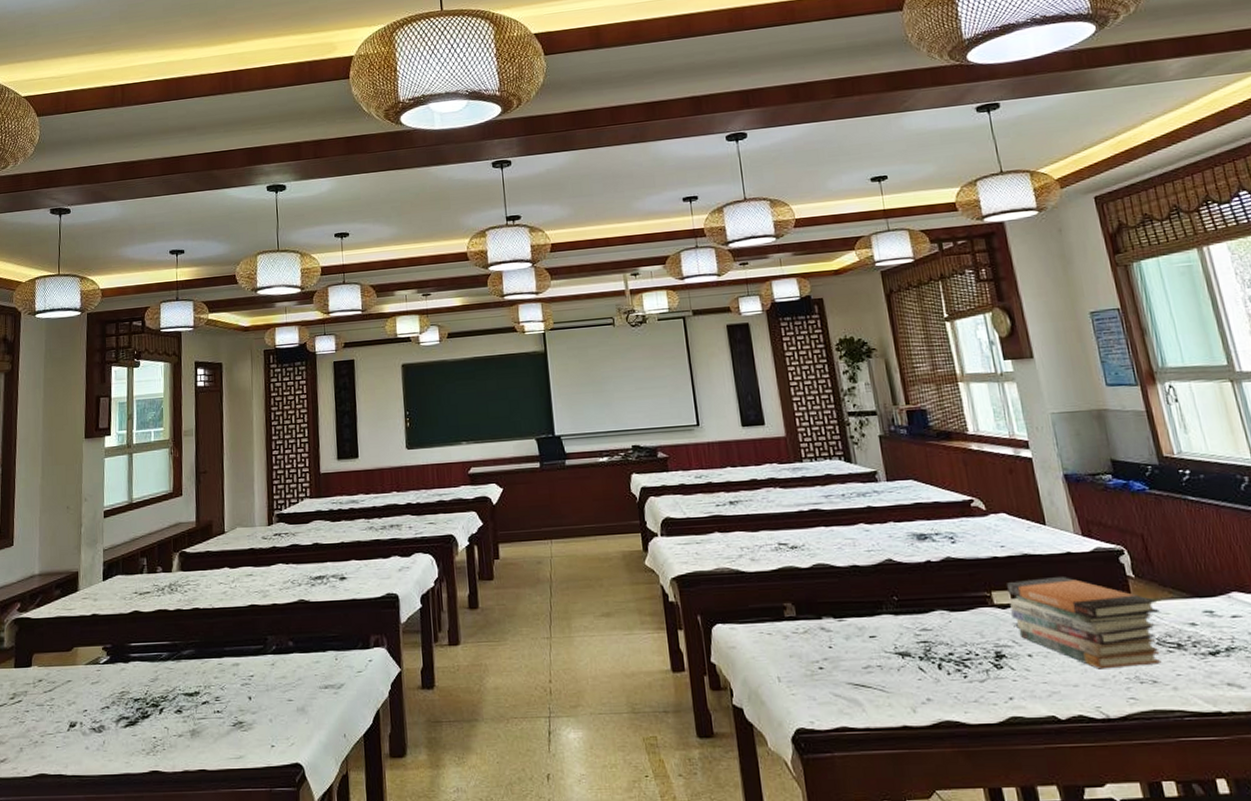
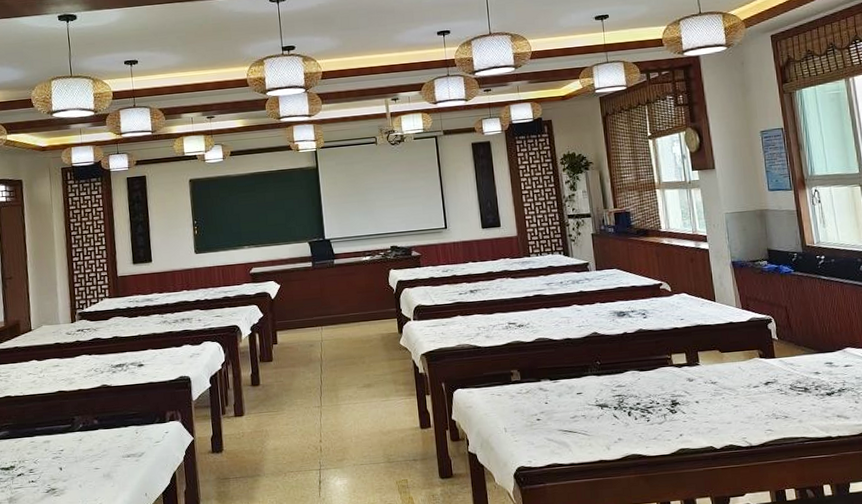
book stack: present [1006,577,1162,669] -> none [682,341,794,410]

